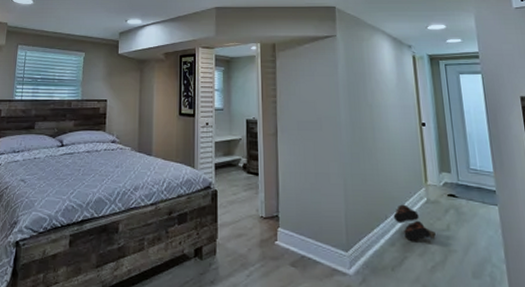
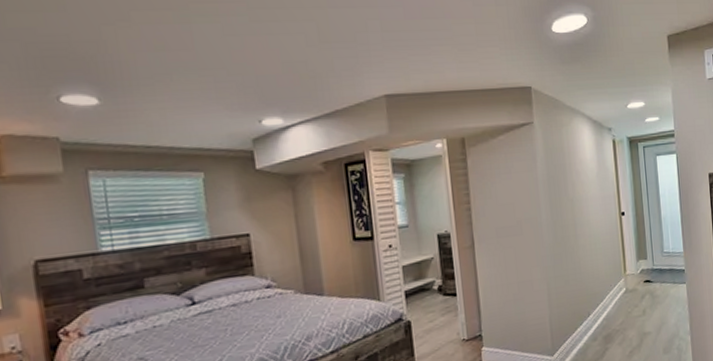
boots: present [393,204,437,242] -> none [595,298,634,333]

